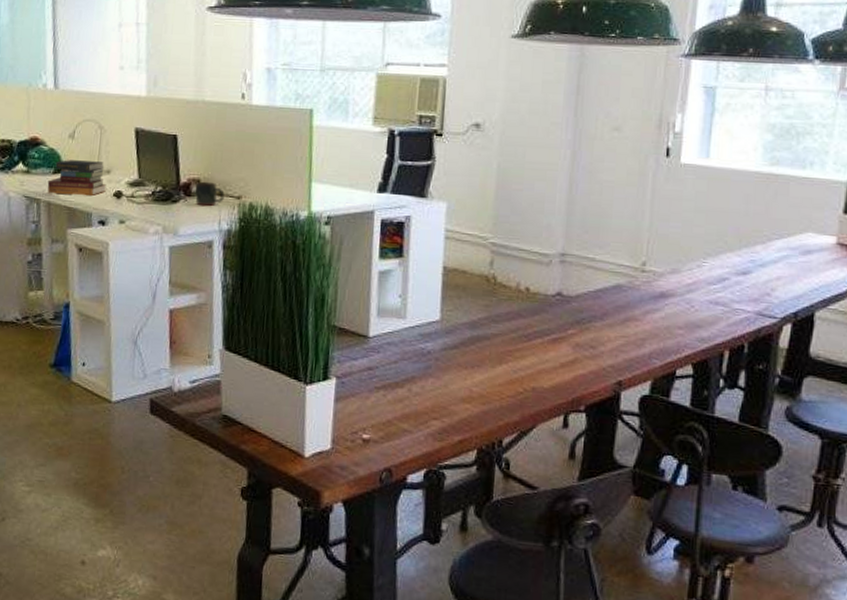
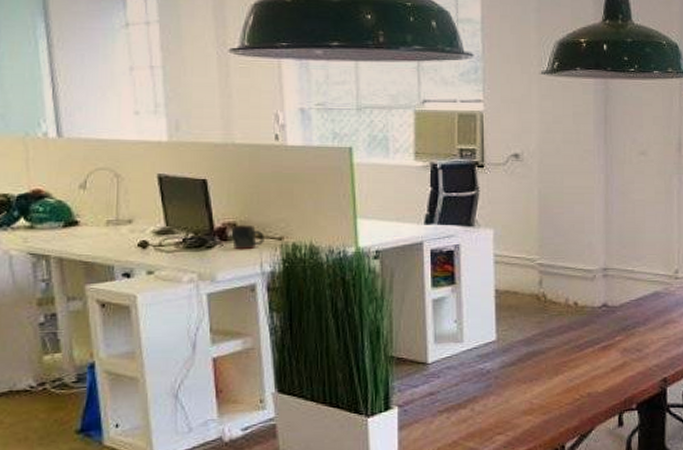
books: present [47,160,107,196] -> none [57,211,129,249]

